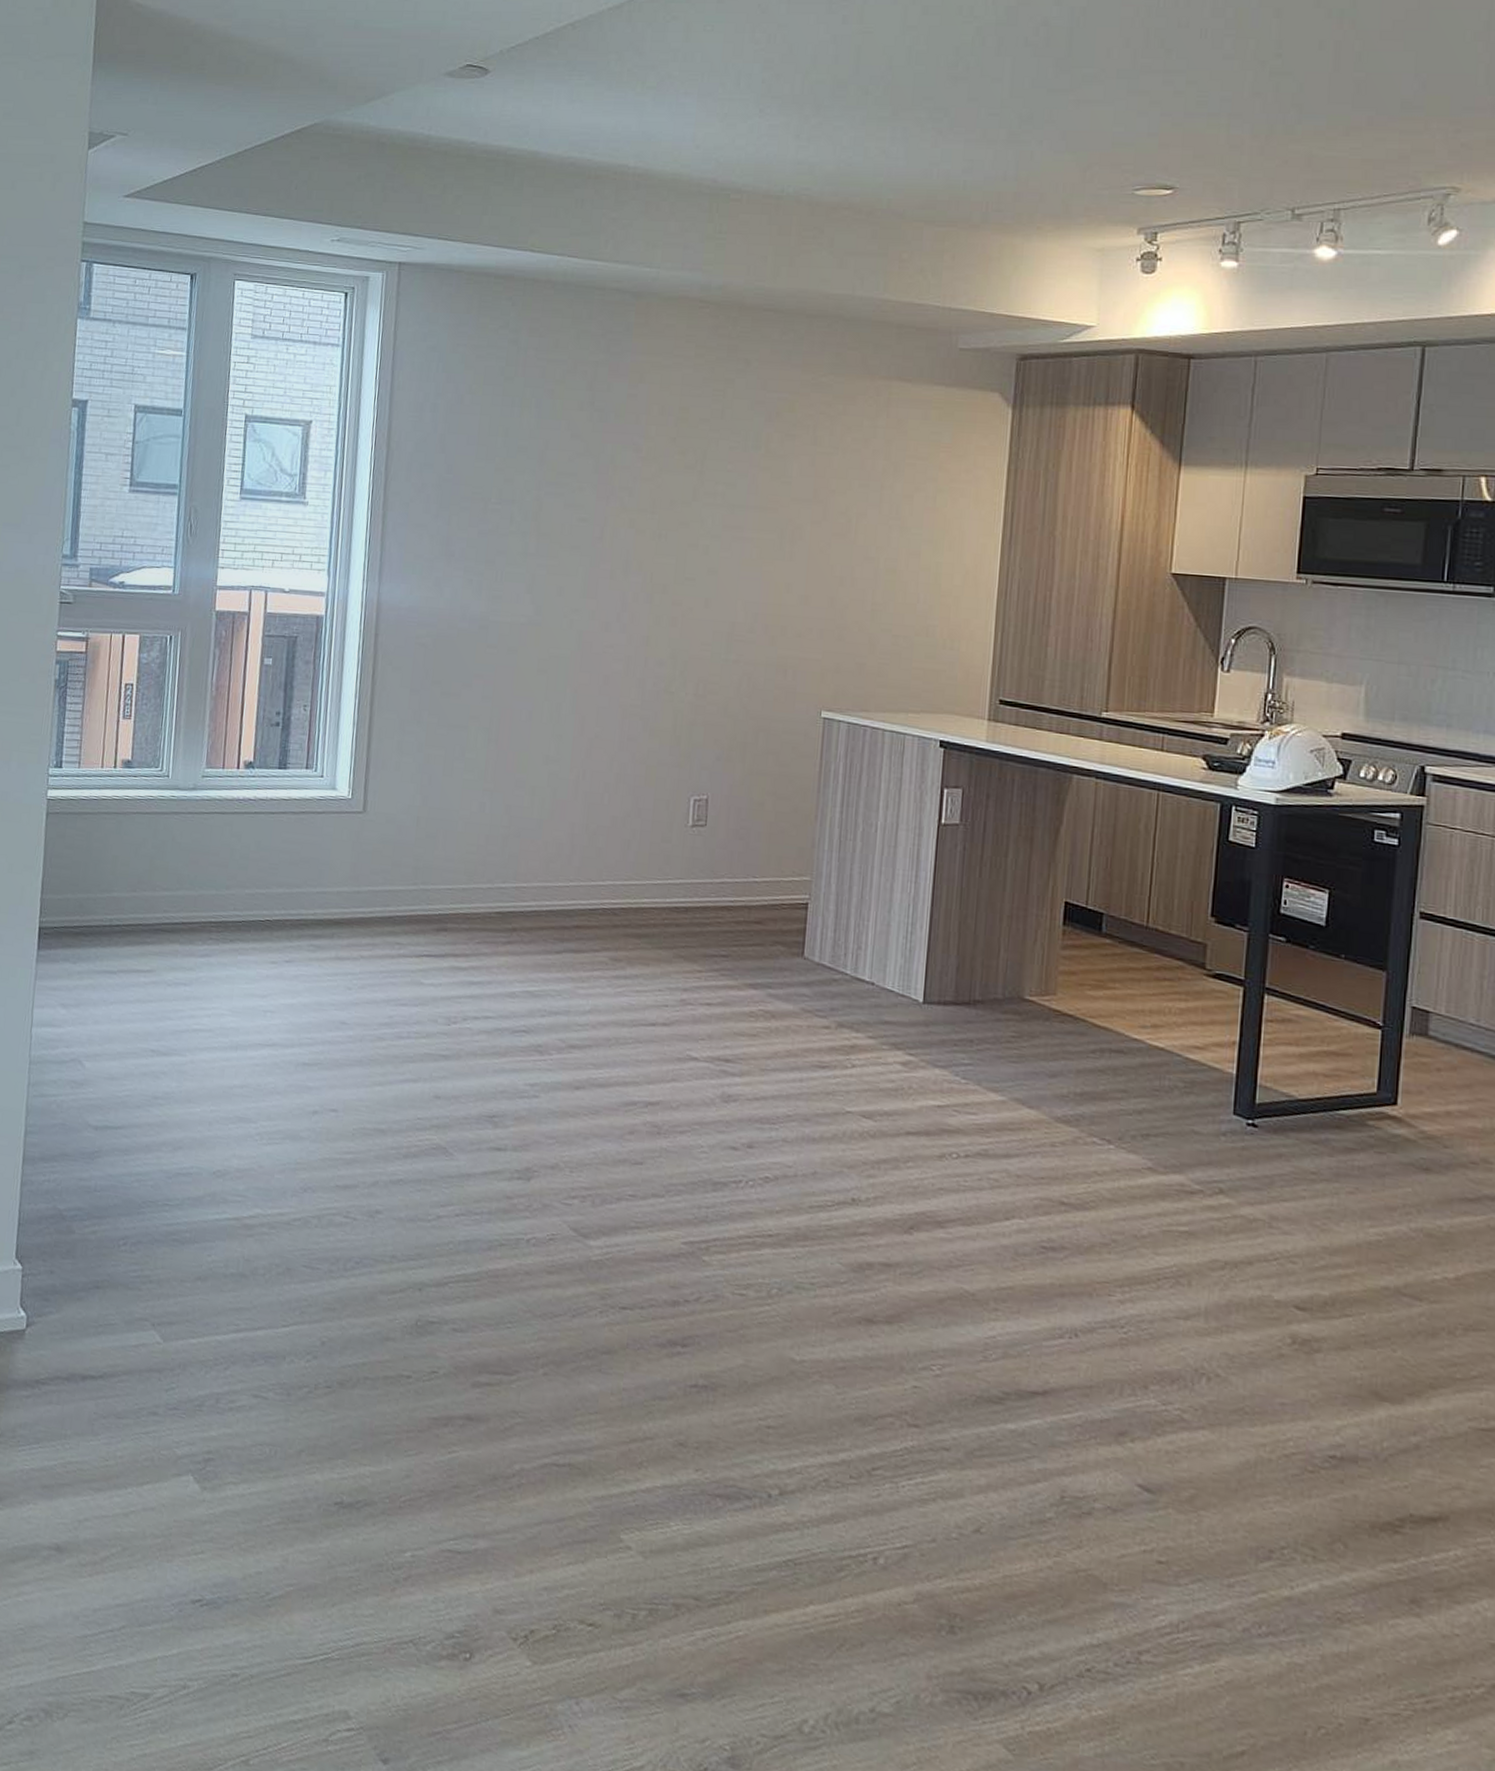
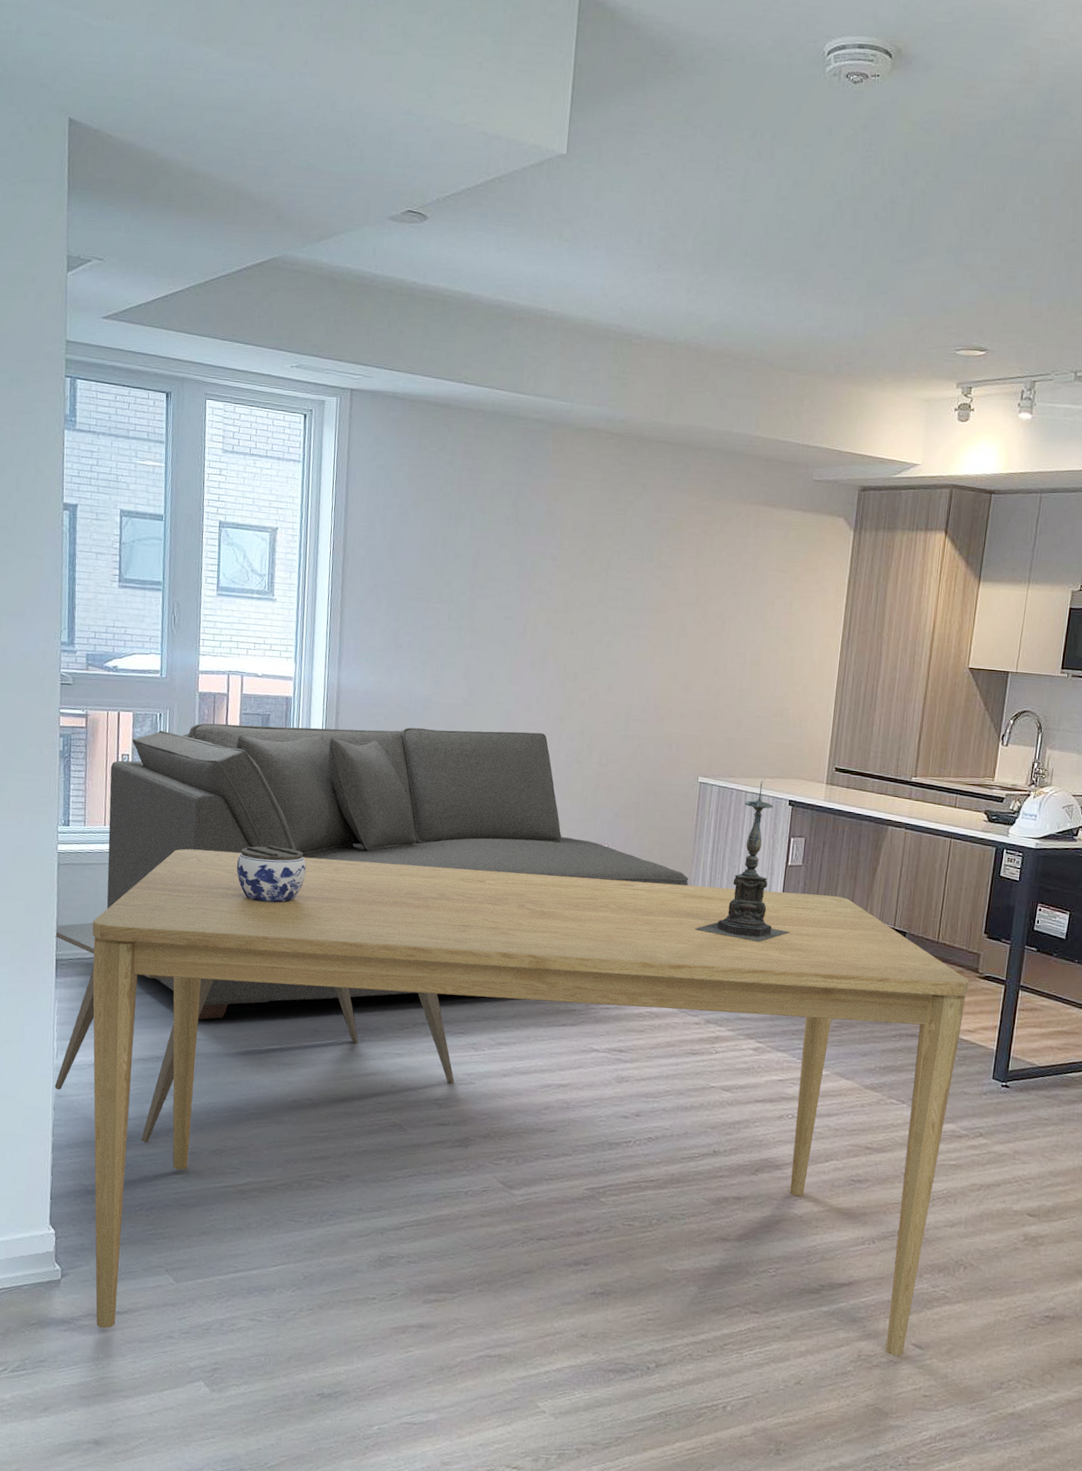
side table: none [29,883,514,1159] -> present [54,922,455,1143]
dining table: none [65,796,1194,1501] -> present [92,848,969,1356]
sofa: none [100,647,812,1006] -> present [106,723,689,1020]
jar: none [253,792,336,863] -> present [236,845,306,903]
candle holder: none [820,717,948,923] -> present [694,781,791,943]

